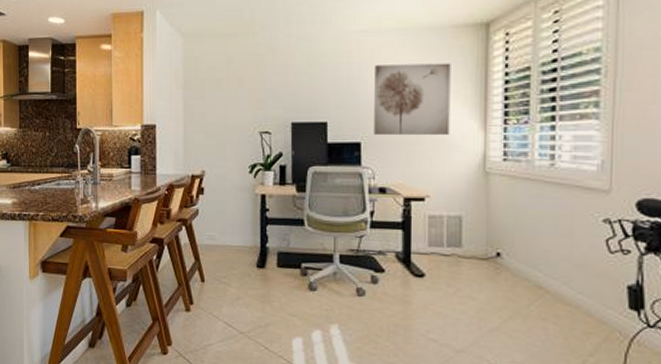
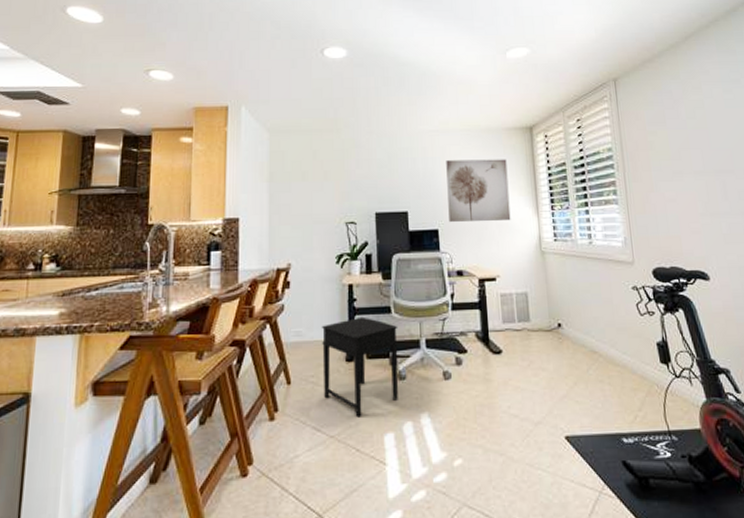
side table: none [234,226,311,320] -> present [322,316,399,418]

